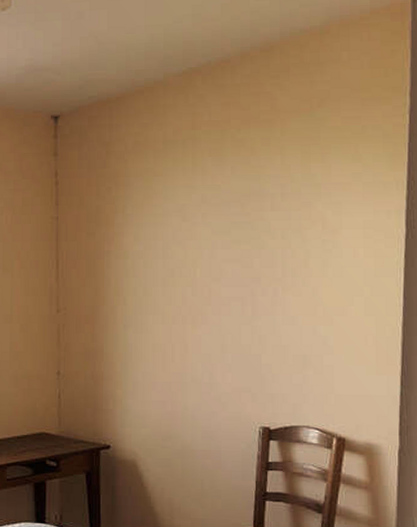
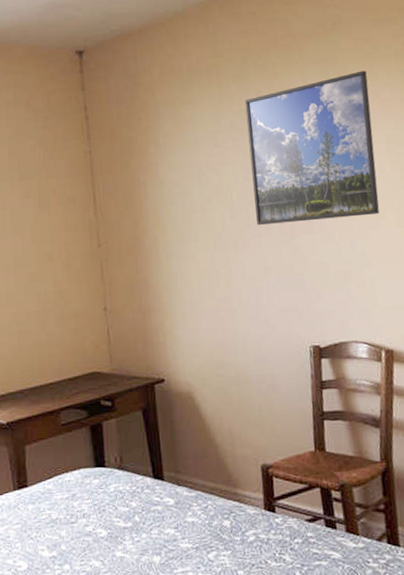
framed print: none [218,151,351,303] -> present [244,70,379,225]

